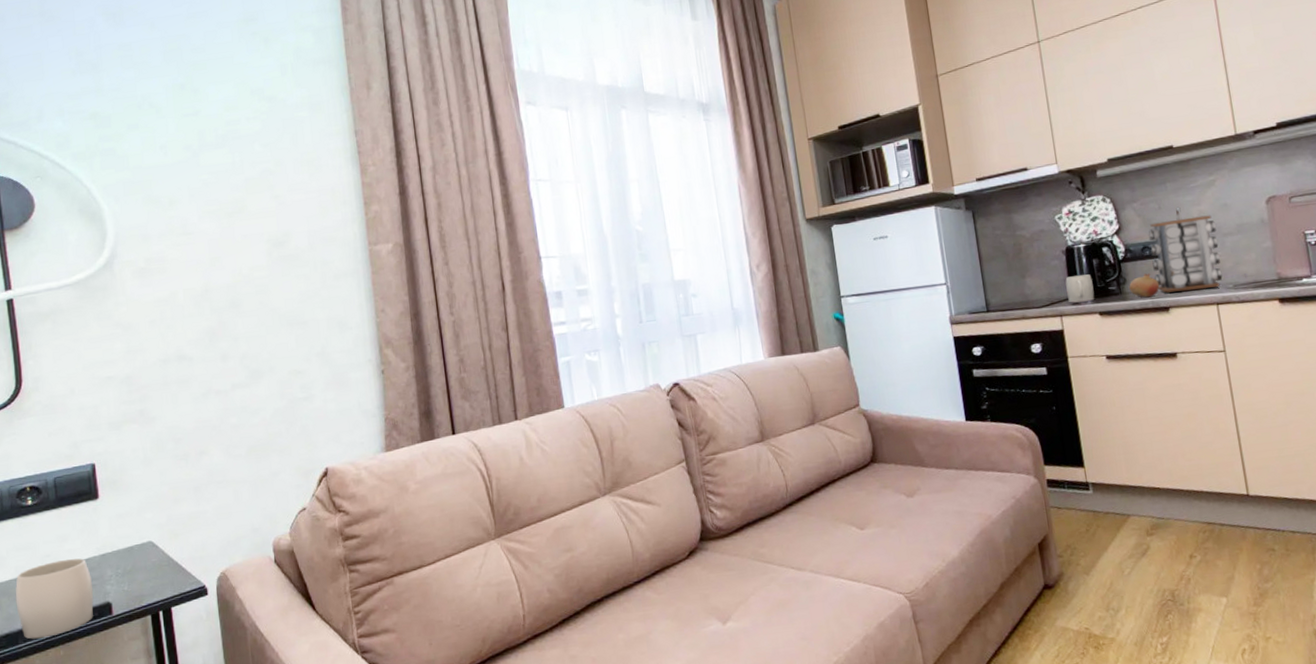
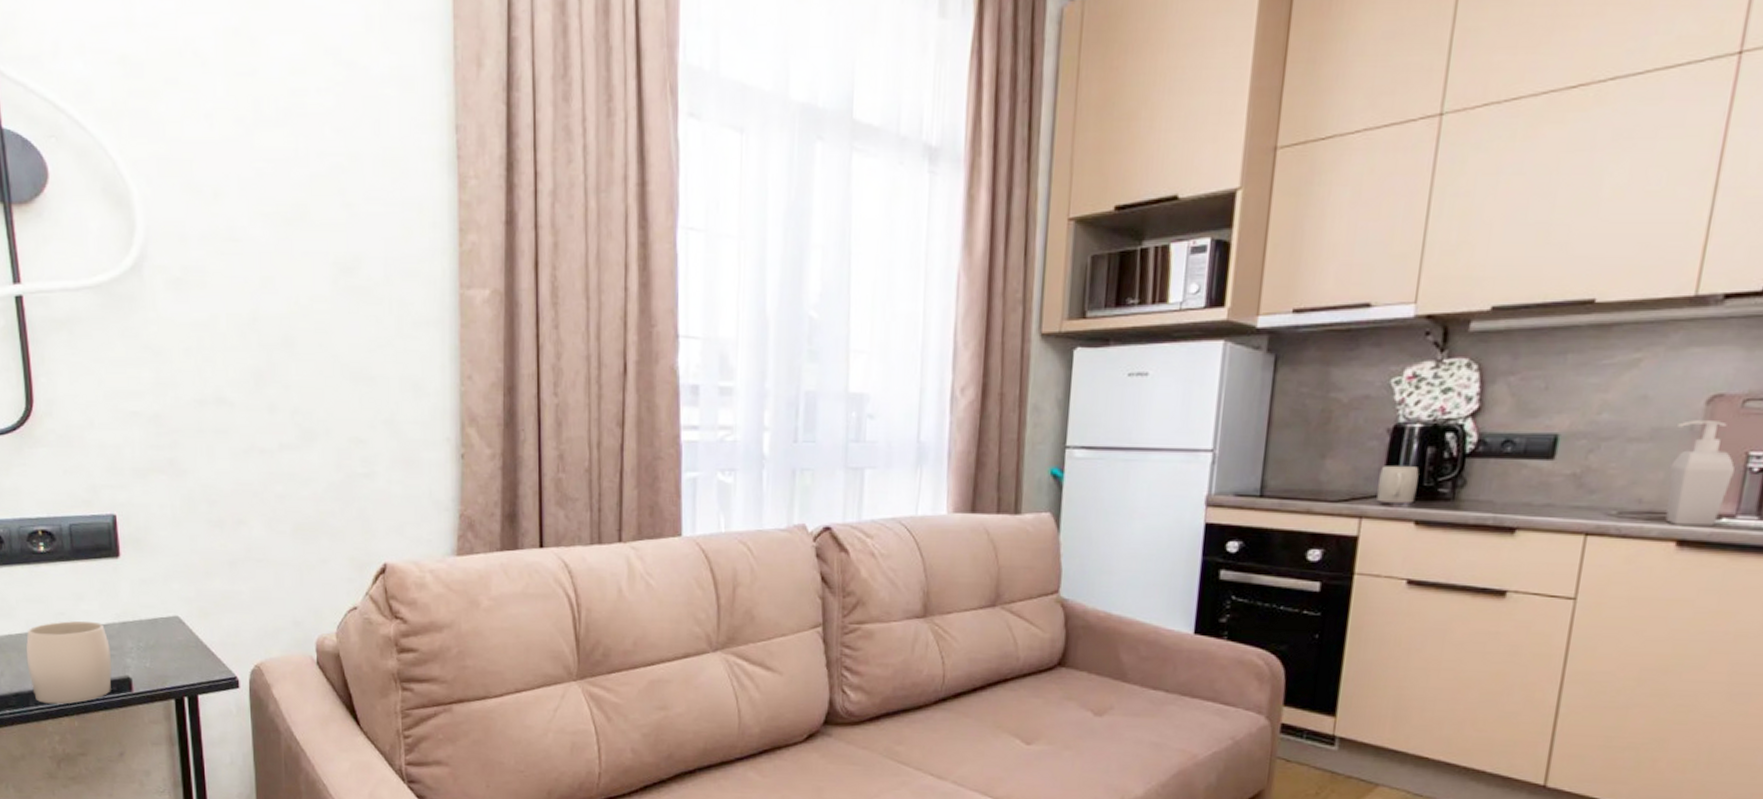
fruit: present [1129,273,1160,298] -> none [1467,477,1513,511]
spice rack: present [1148,207,1223,293] -> none [1506,390,1621,512]
soap bottle: none [1251,213,1301,289] -> present [1665,419,1736,526]

